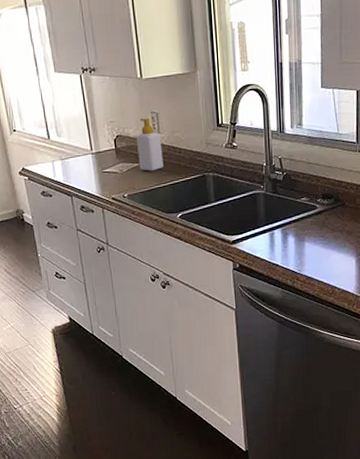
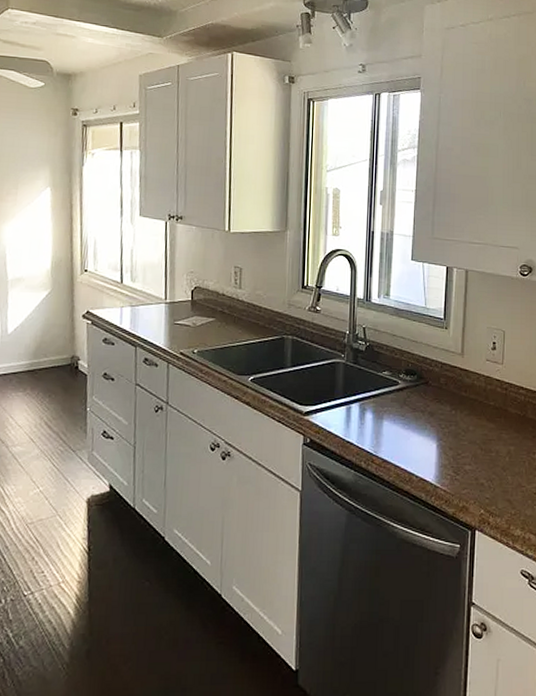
soap bottle: present [137,117,164,171] -> none [214,271,242,328]

